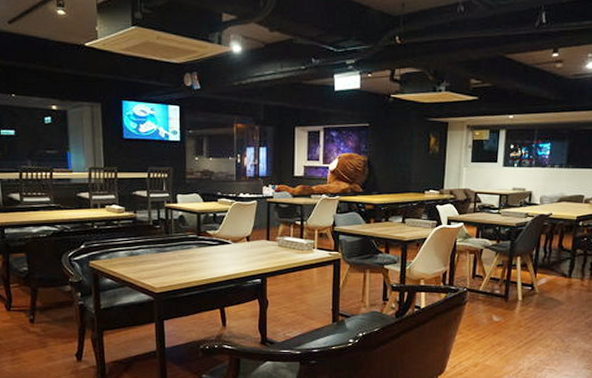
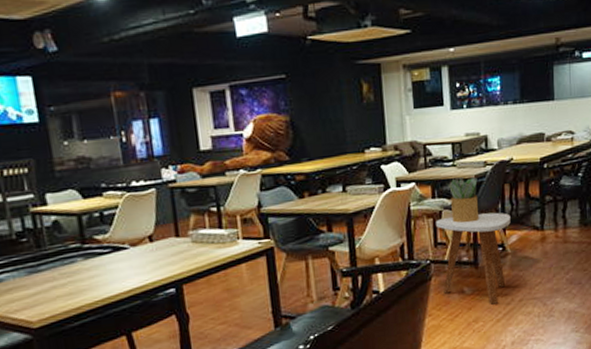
side table: none [474,255,543,333] -> present [436,212,511,305]
potted plant: none [490,224,518,262] -> present [446,177,479,223]

